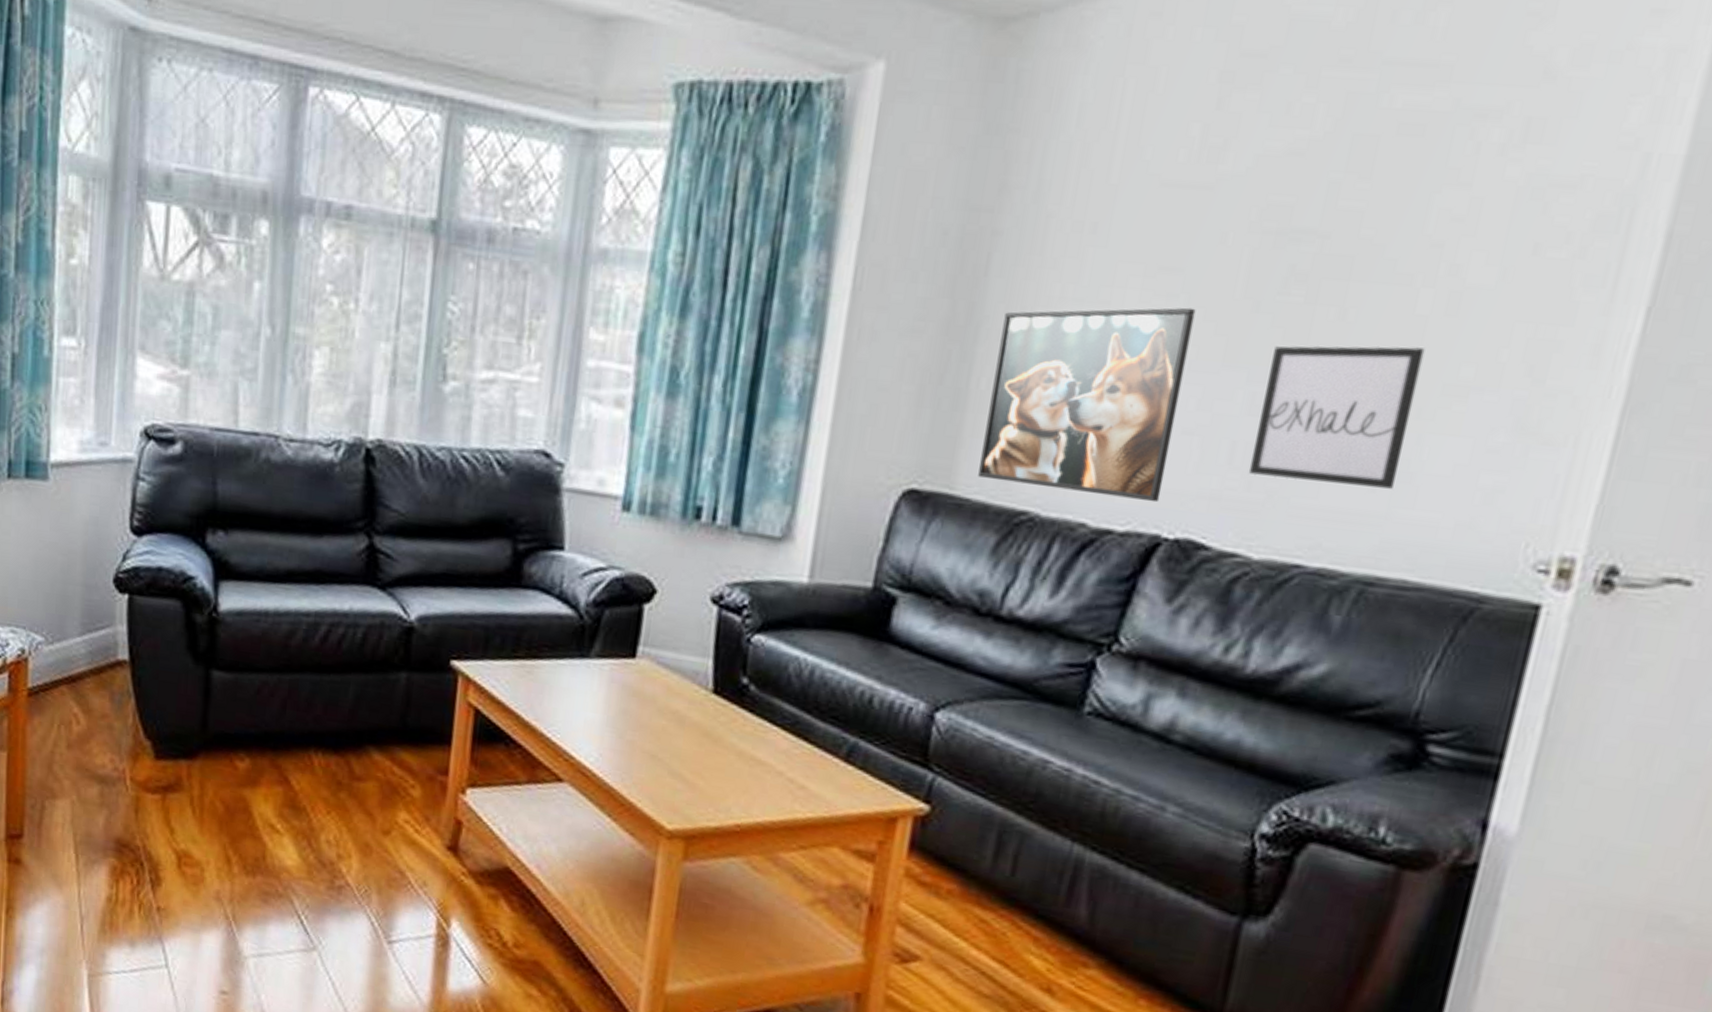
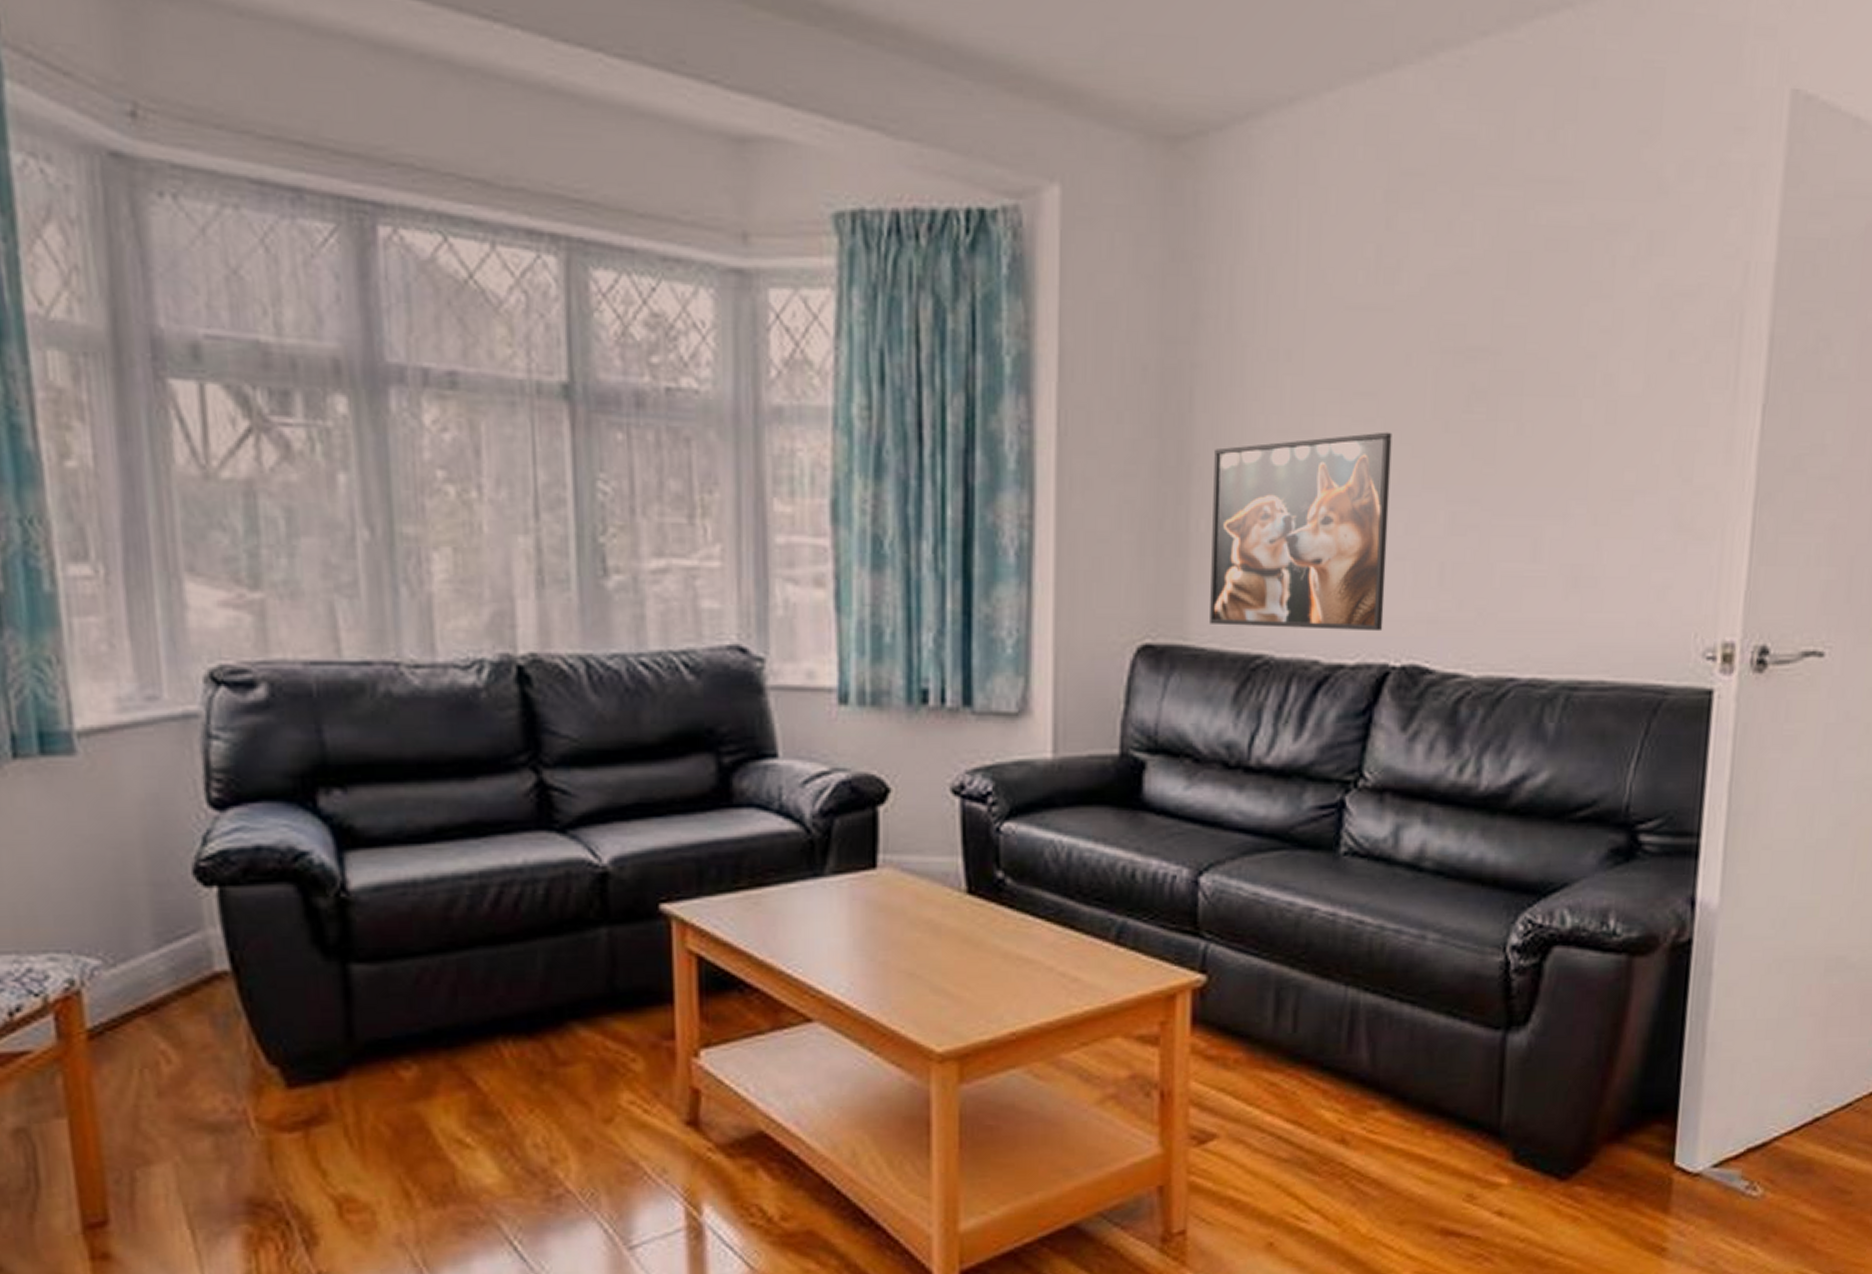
wall art: present [1248,346,1426,489] -> none [1458,456,1593,595]

